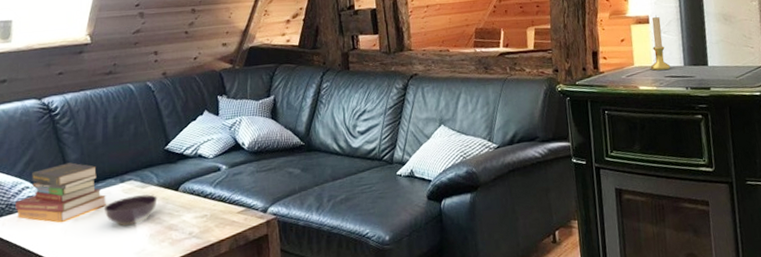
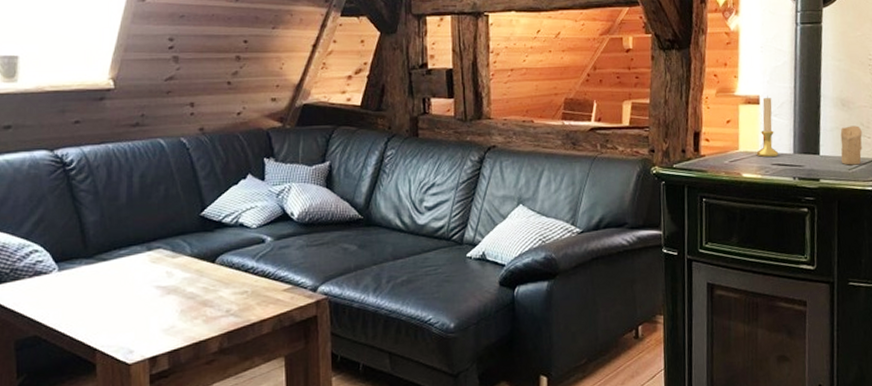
books: present [15,162,107,223] -> none [22,225,131,293]
bowl: present [104,194,158,226] -> none [127,265,190,299]
candle: none [725,37,747,74] -> present [840,125,862,165]

